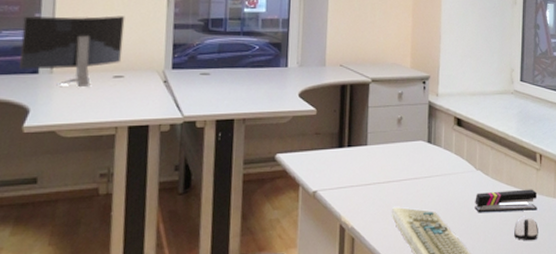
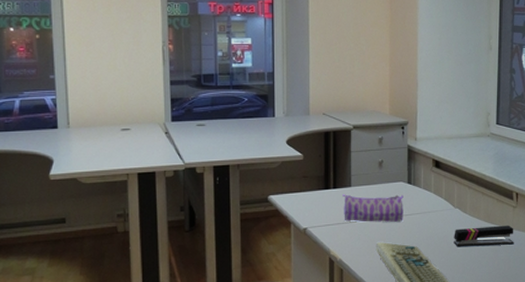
monitor: present [19,15,125,88] -> none [40,75,127,140]
pencil case: none [357,153,423,185] -> present [342,194,403,222]
computer mouse: present [514,216,538,241] -> none [492,249,515,273]

